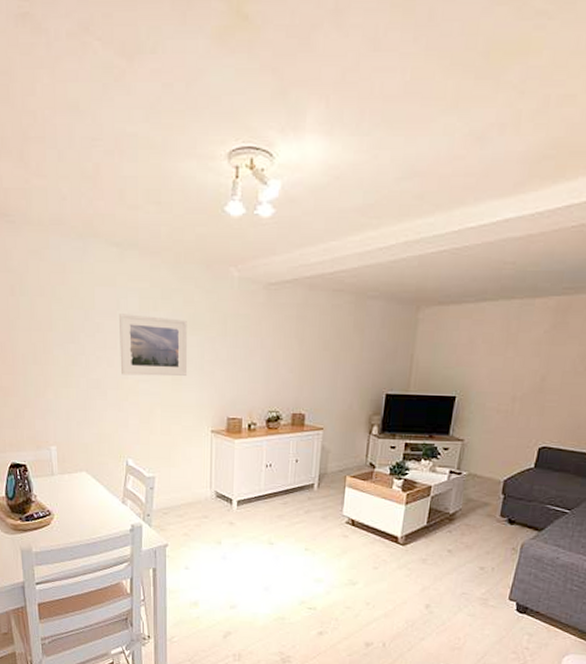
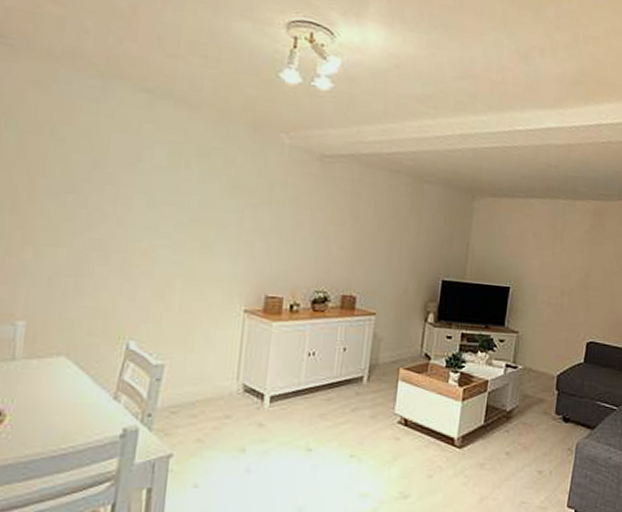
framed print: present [118,314,188,377] -> none [134,166,226,244]

